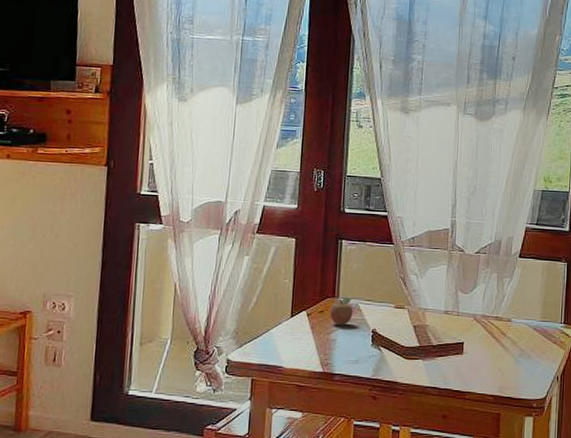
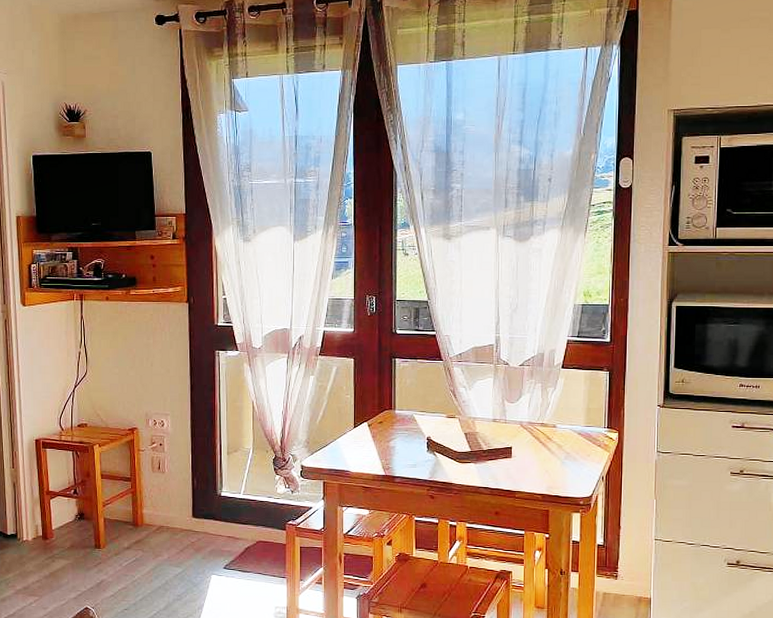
fruit: present [329,298,353,325] -> none [388,410,409,434]

